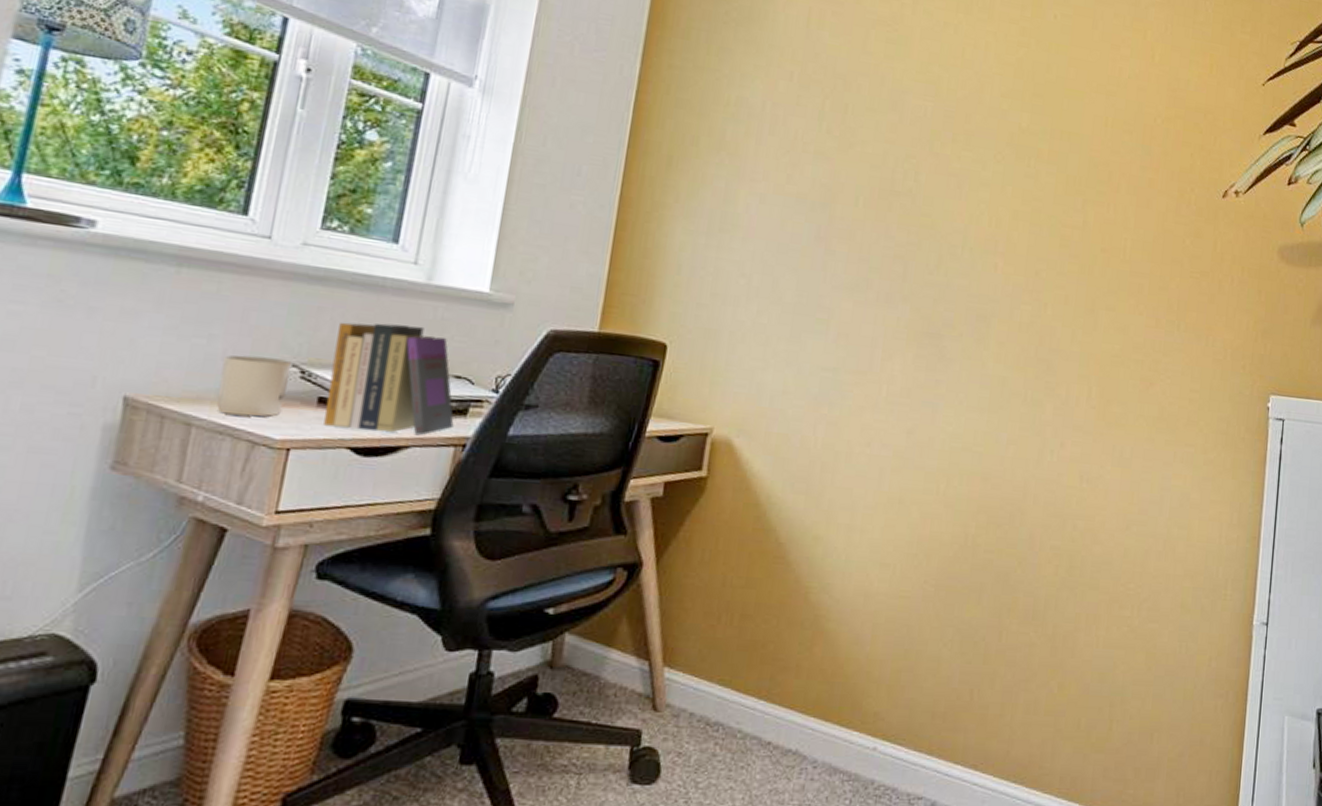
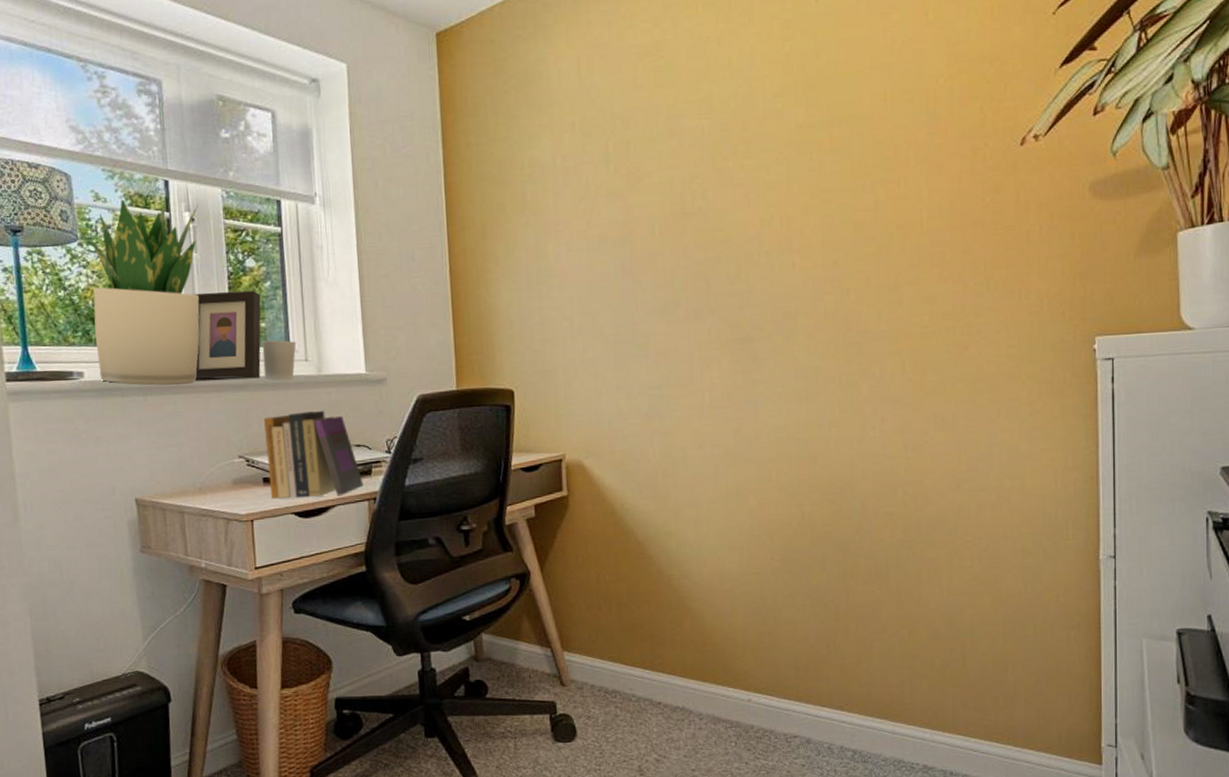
planter: none [120,25,322,263] -> present [86,198,200,386]
mug: present [217,355,293,417] -> none [191,453,241,501]
picture frame: none [255,155,375,274] -> present [193,291,261,382]
candle holder: none [354,229,408,284] -> present [261,340,297,381]

